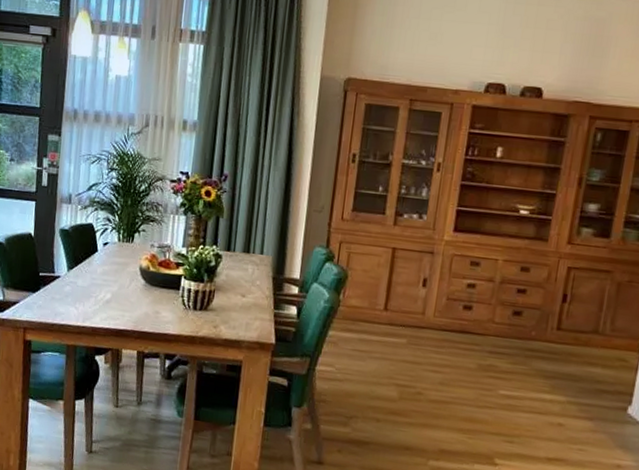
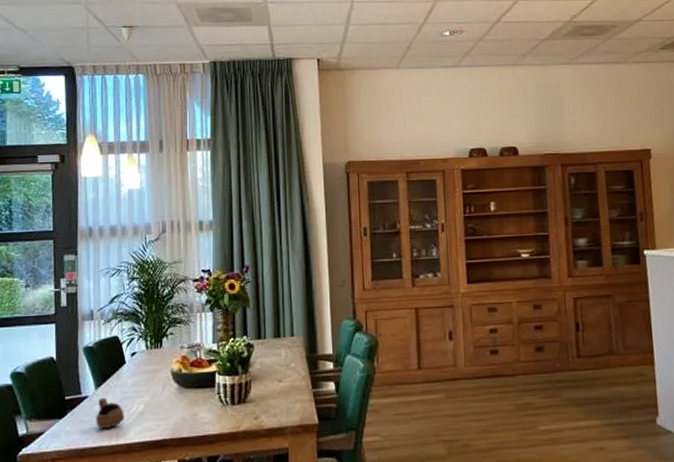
cup: none [65,280,92,310] -> present [96,397,124,428]

